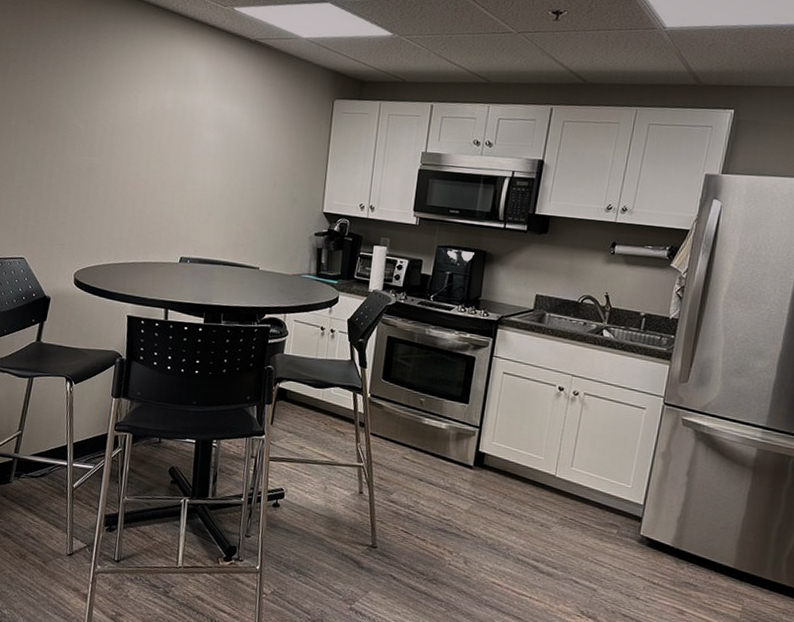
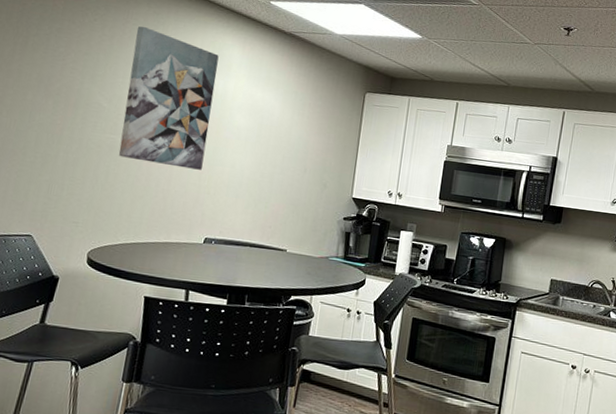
wall art: none [96,44,186,189] -> present [118,26,219,170]

